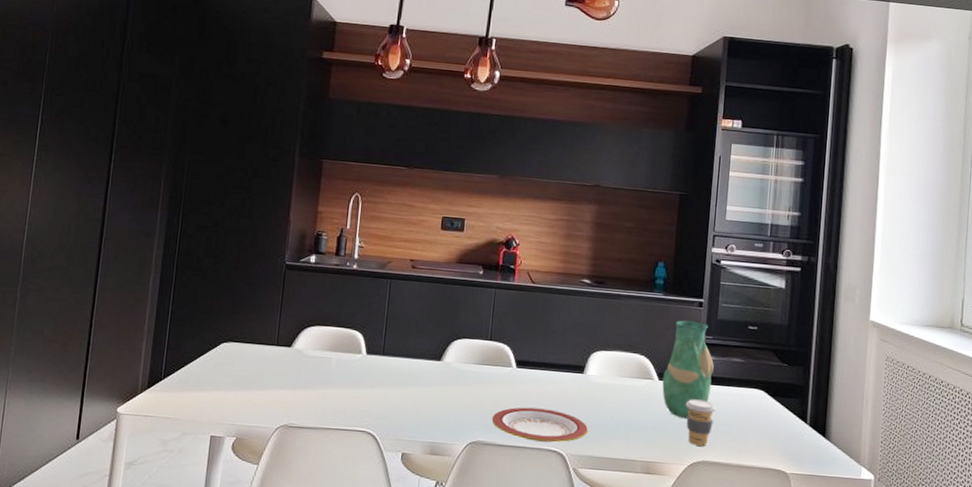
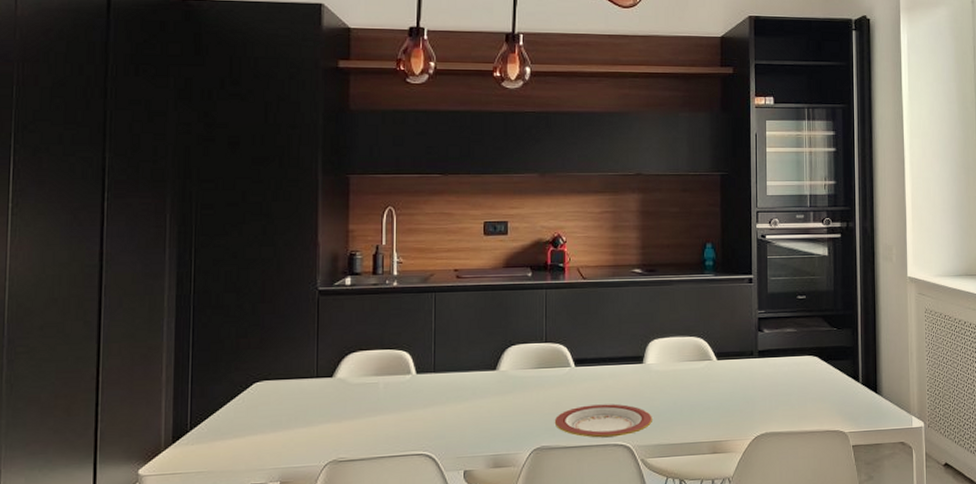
vase: present [662,320,714,419] -> none [721,297,768,395]
coffee cup: present [685,399,717,446] -> none [744,373,775,419]

